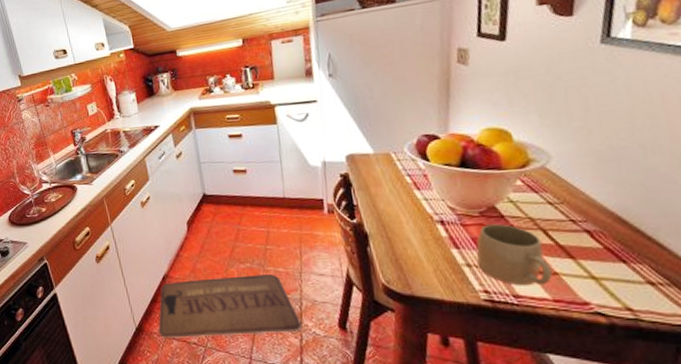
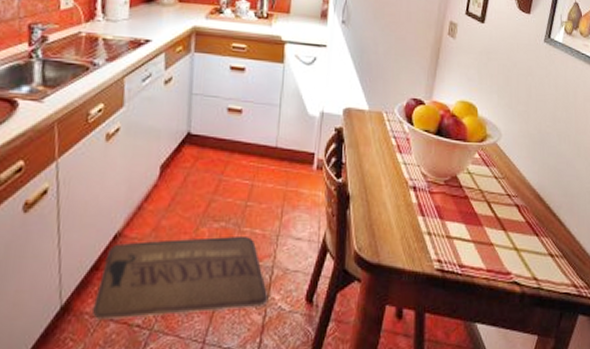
mug: present [475,224,553,286] -> none [436,193,489,256]

